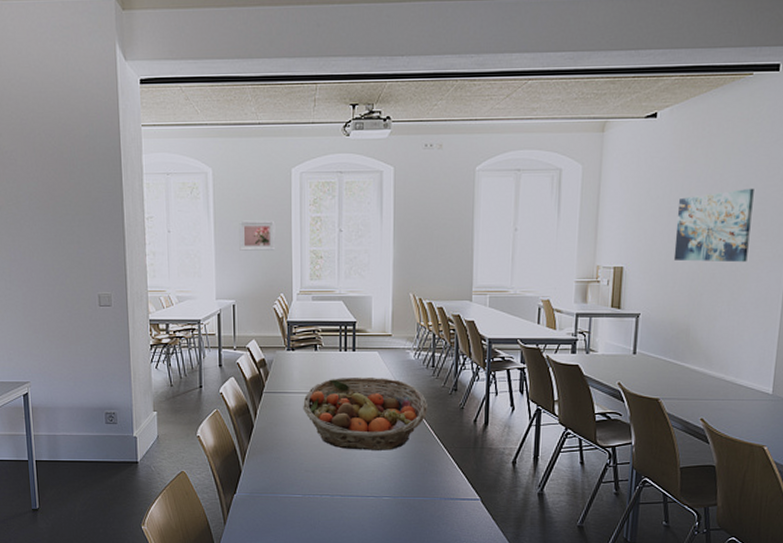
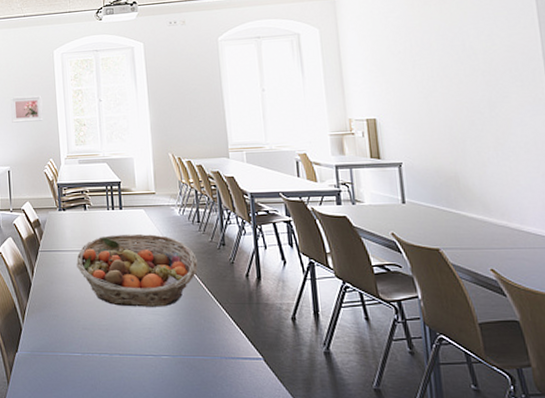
wall art: present [673,188,754,263] -> none [420,37,506,110]

